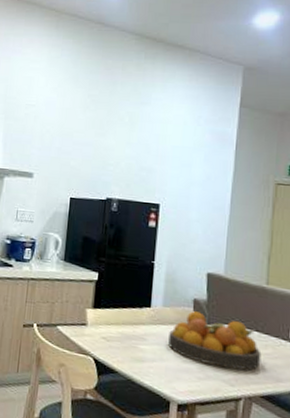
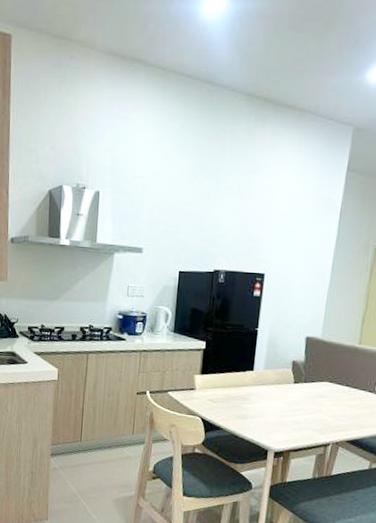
fruit bowl: present [168,311,262,370] -> none [268,372,350,420]

